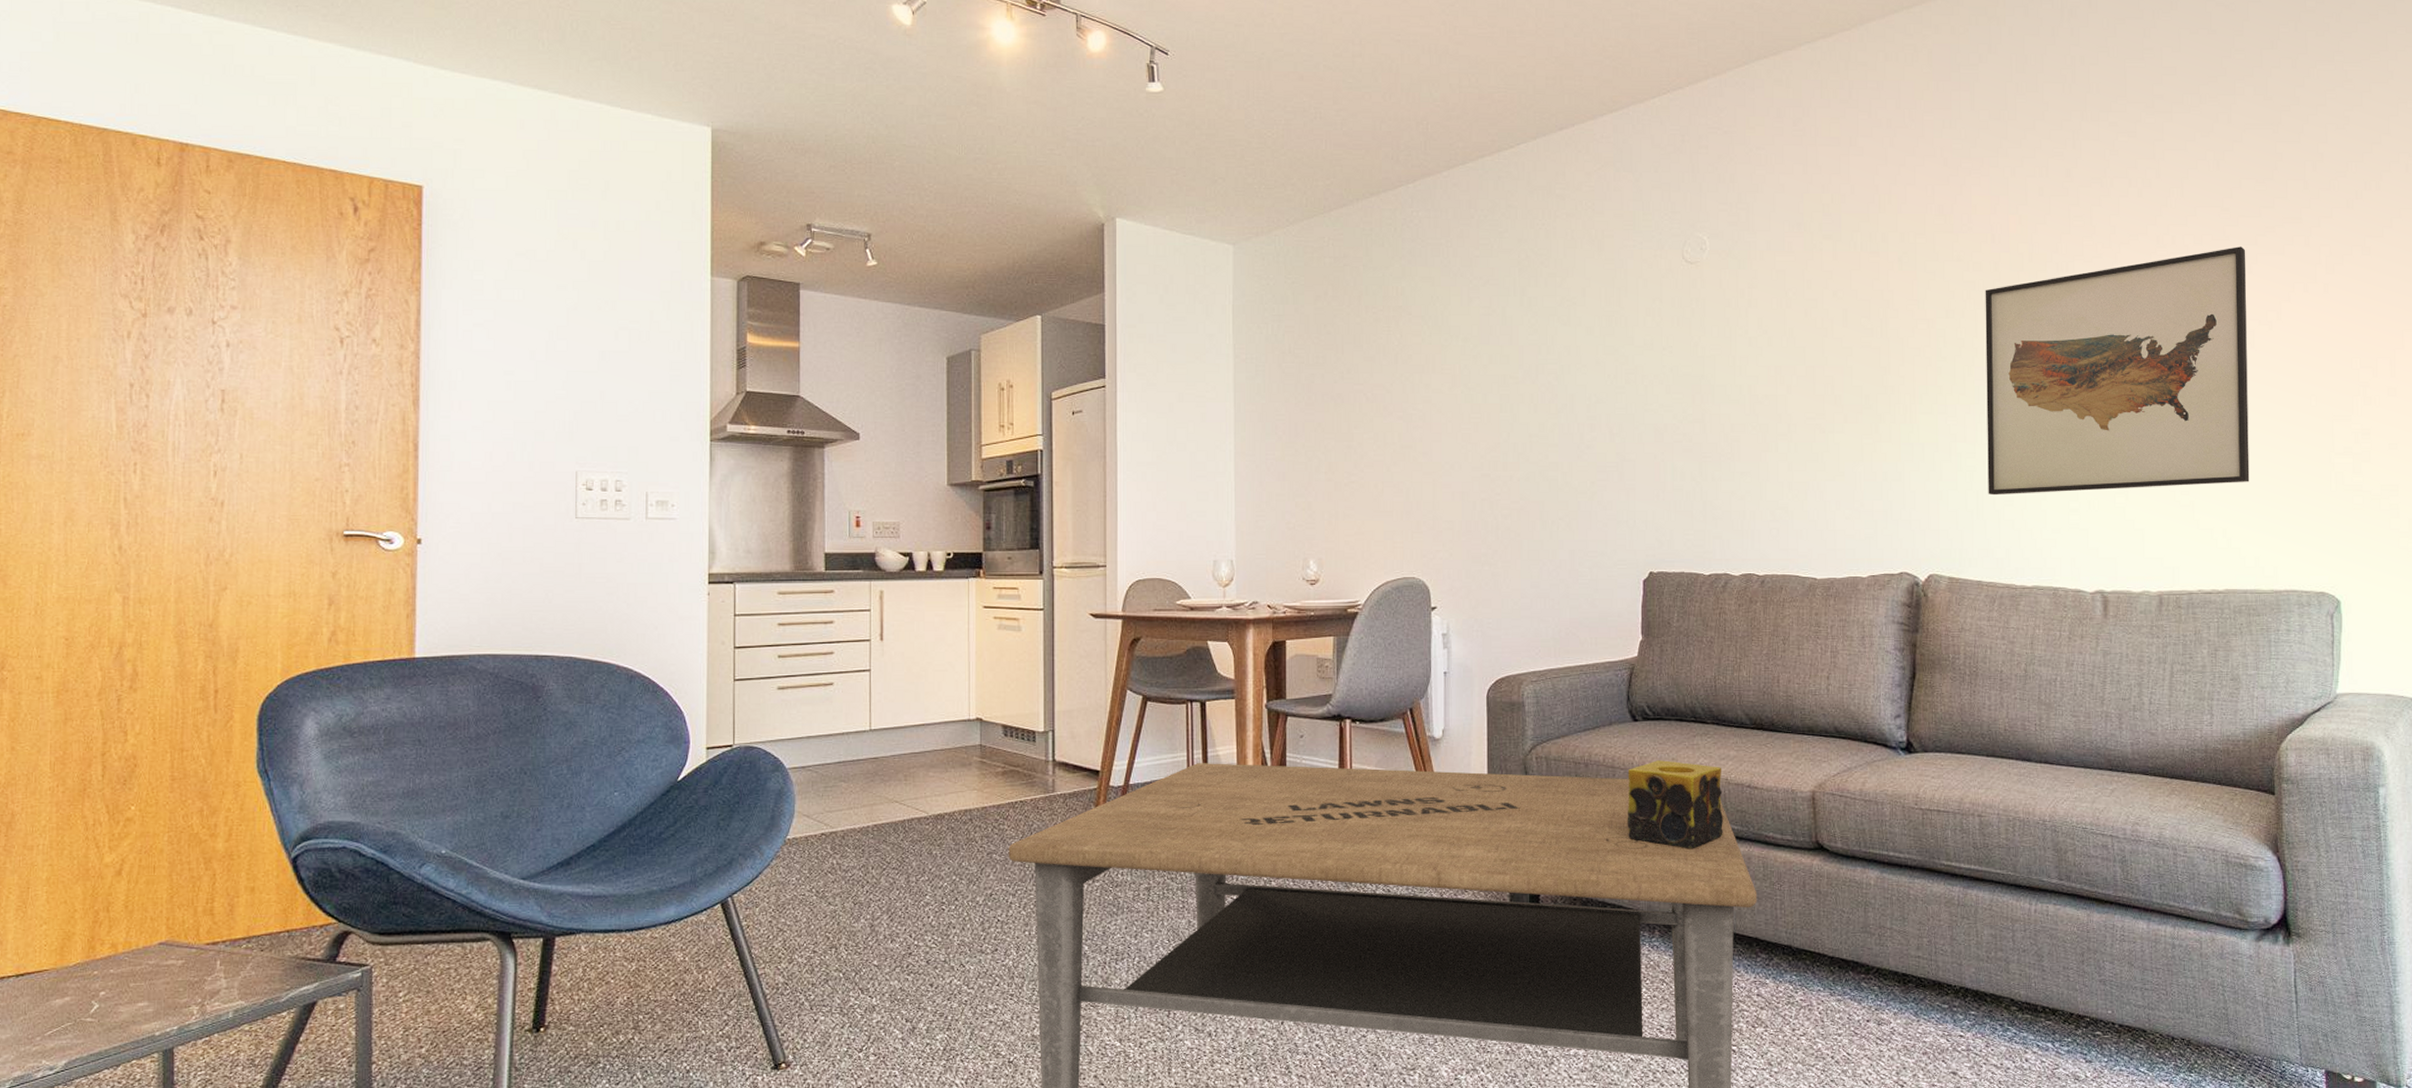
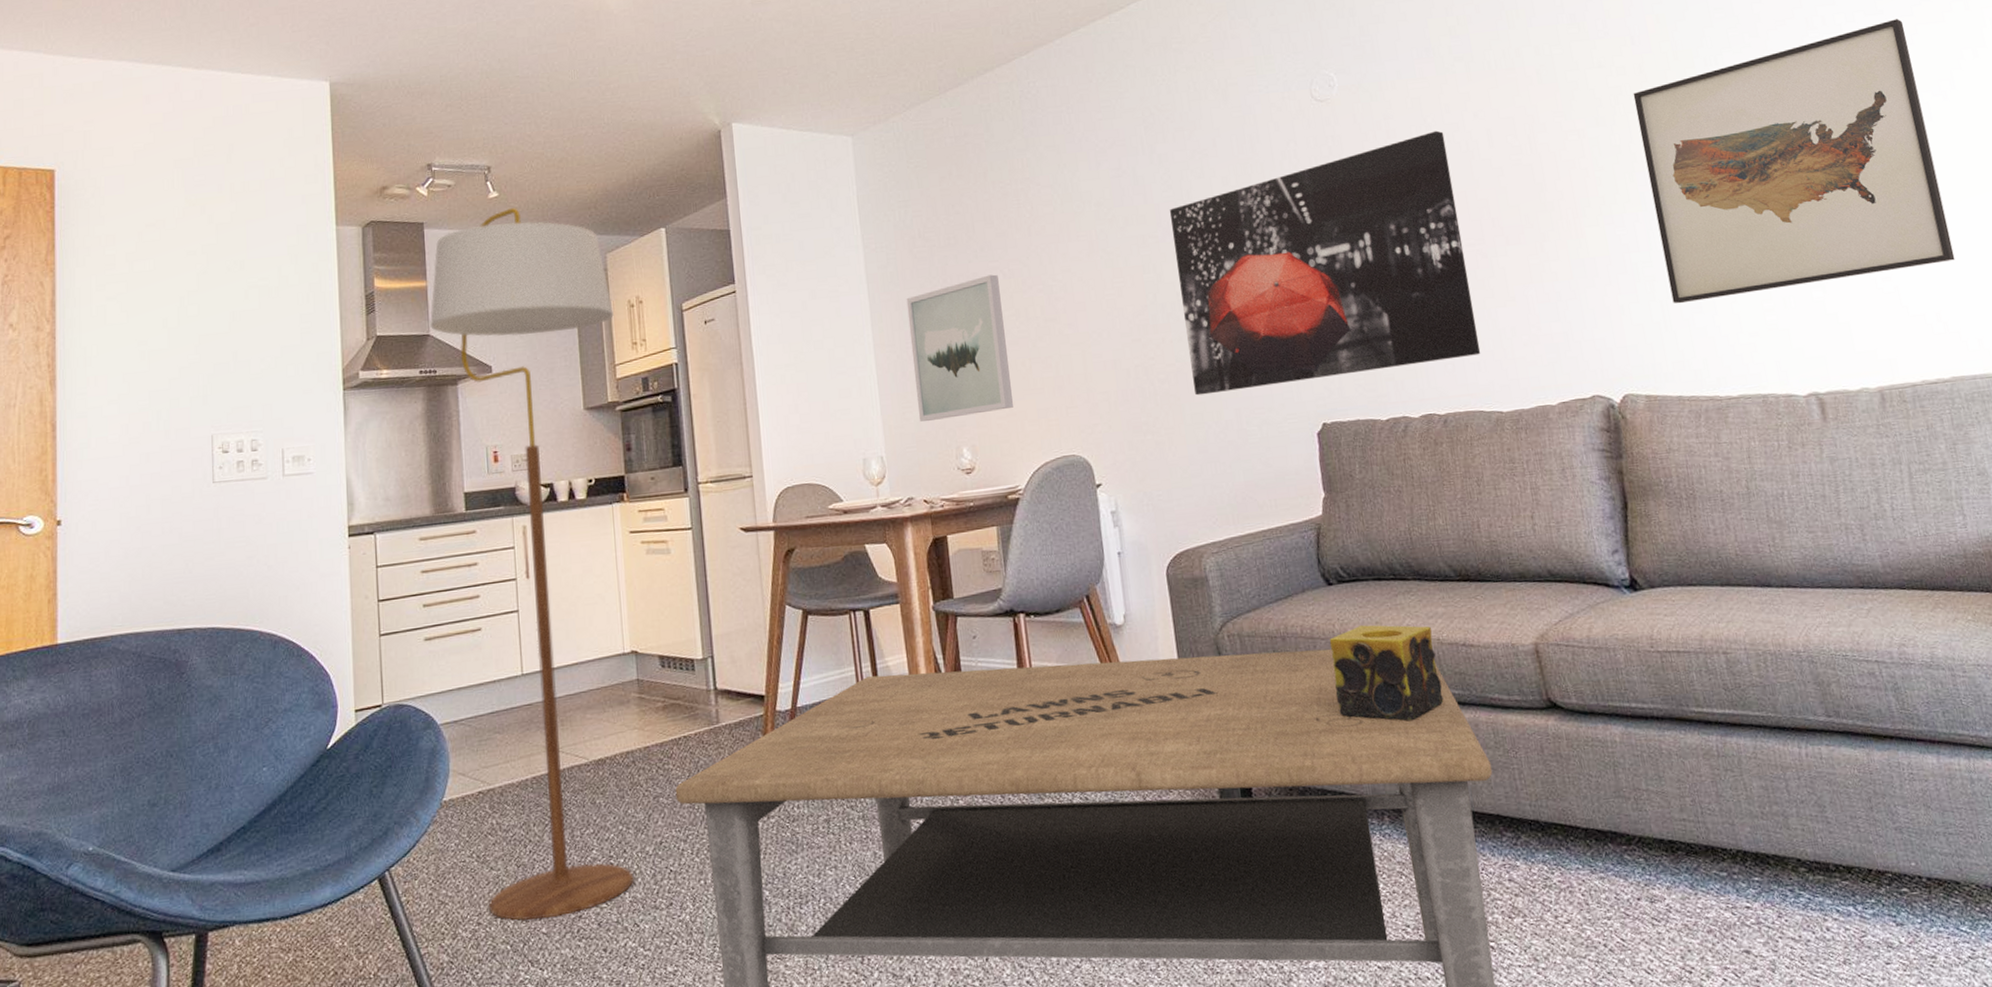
floor lamp: none [801,279,983,953] -> present [430,208,634,922]
wall art: none [1270,397,1362,532] -> present [906,274,1013,422]
wall art: none [1532,305,1805,534] -> present [1169,130,1481,396]

